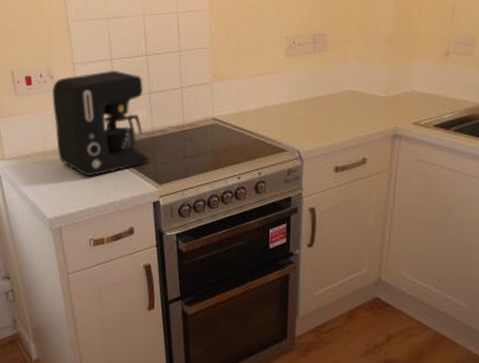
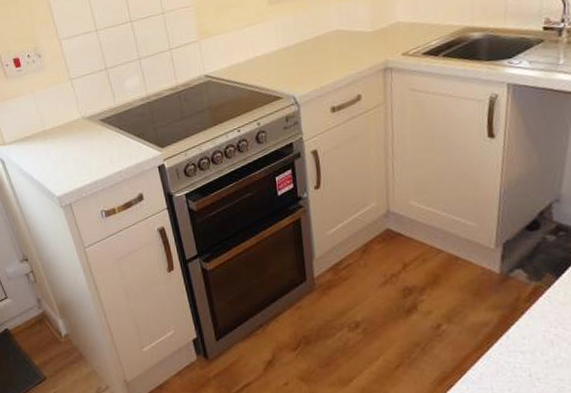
coffee maker: present [51,70,149,176] -> none [41,40,148,150]

